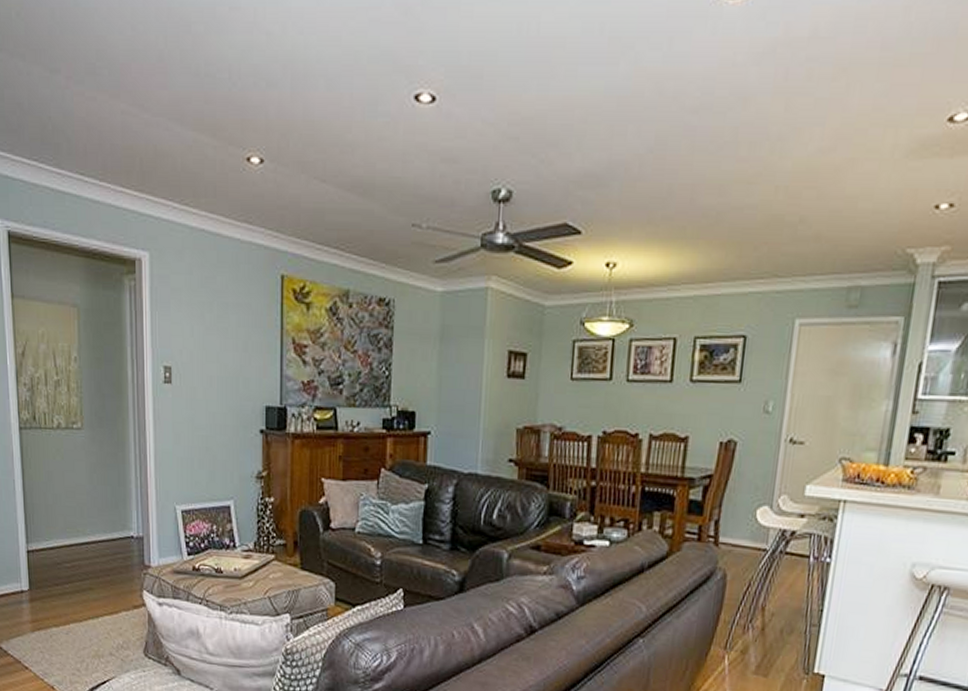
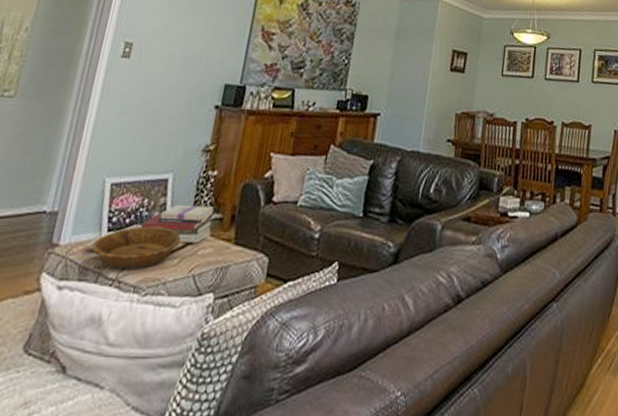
decorative bowl: none [178,551,251,590] -> present [91,226,181,270]
books: none [214,530,278,569] -> present [140,204,215,244]

